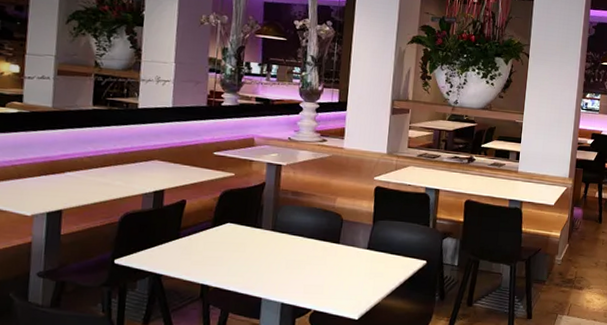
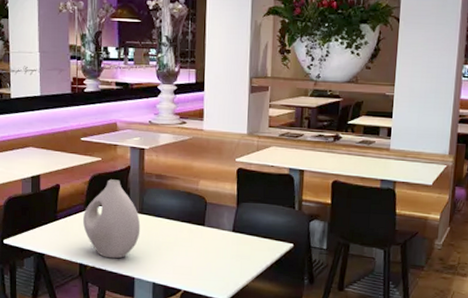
vase: none [209,196,272,279] -> present [83,179,141,259]

